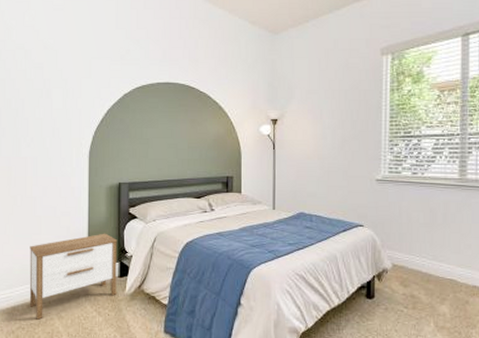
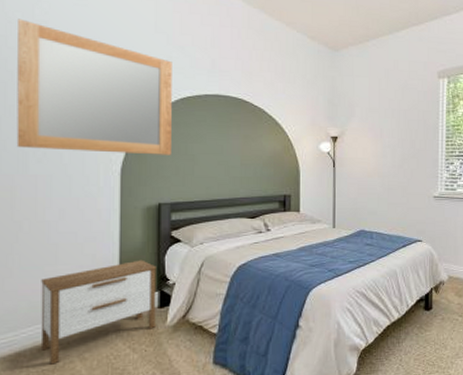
home mirror: none [12,25,130,139] -> present [16,18,172,155]

